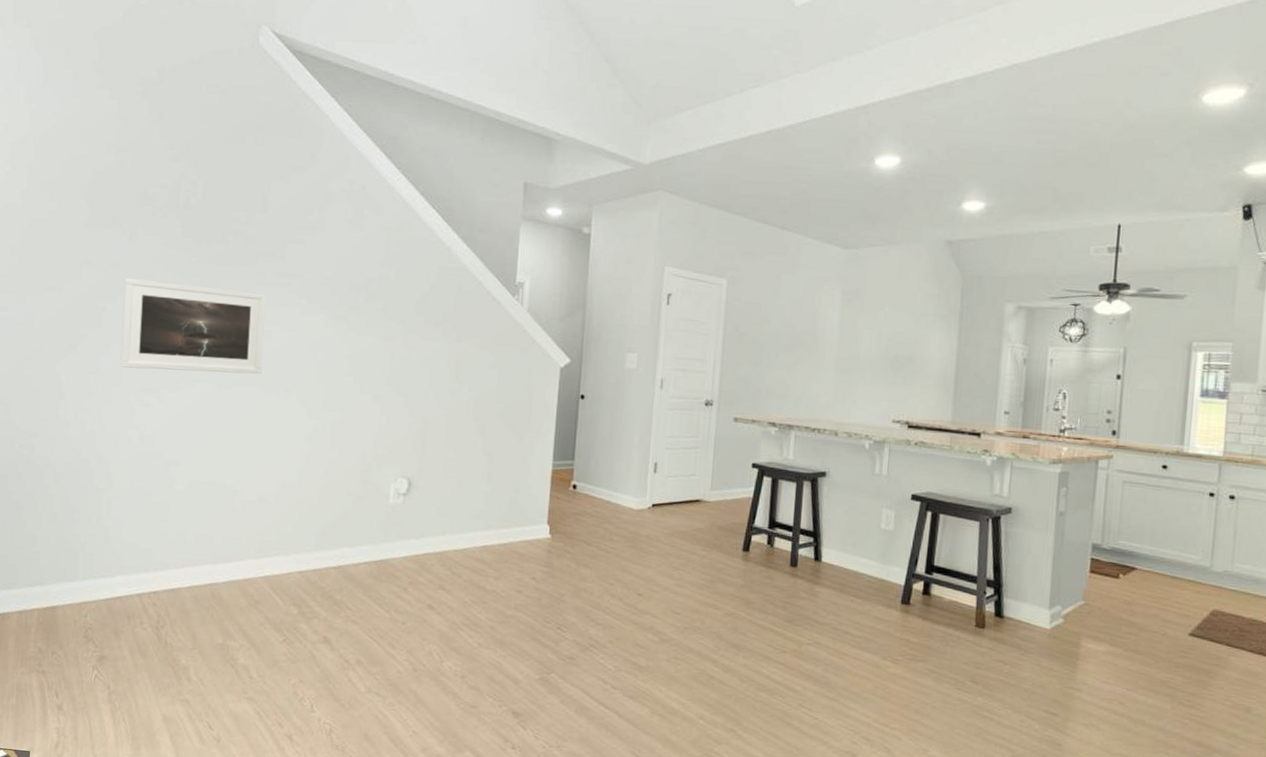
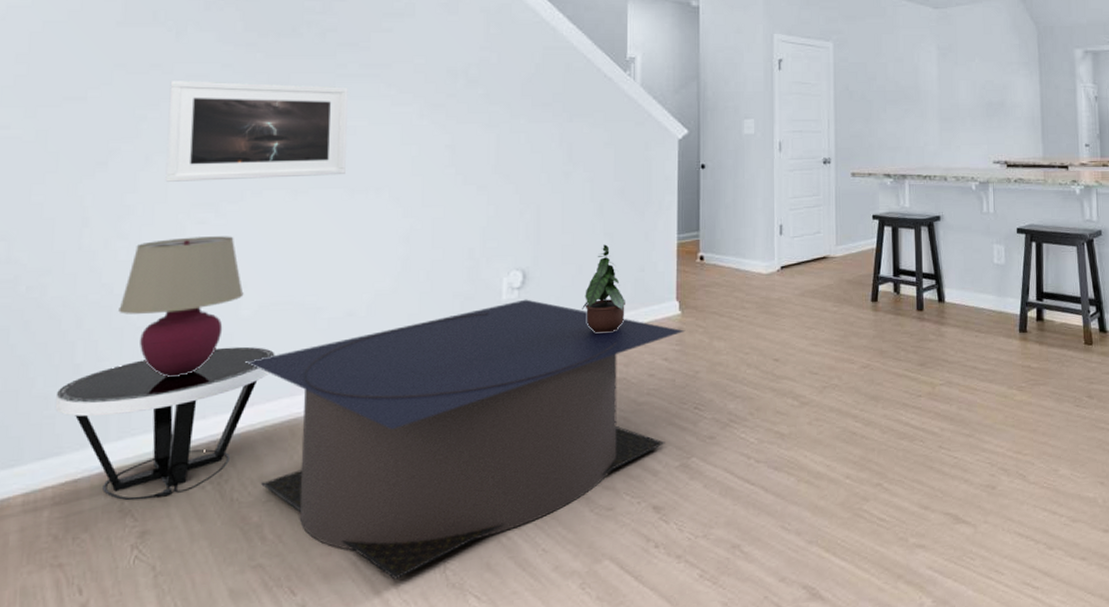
side table: none [39,514,202,632] -> present [55,346,275,501]
table lamp: none [85,417,178,534] -> present [118,236,244,377]
coffee table: none [179,505,554,733] -> present [247,299,686,580]
potted plant: none [459,463,500,547] -> present [582,244,626,333]

